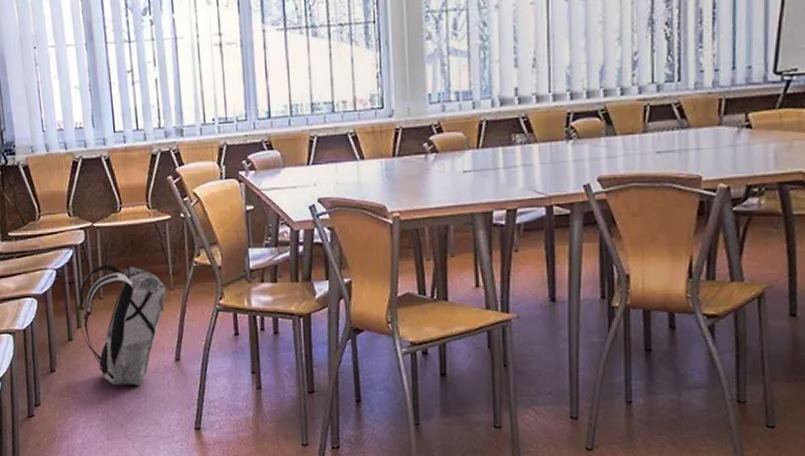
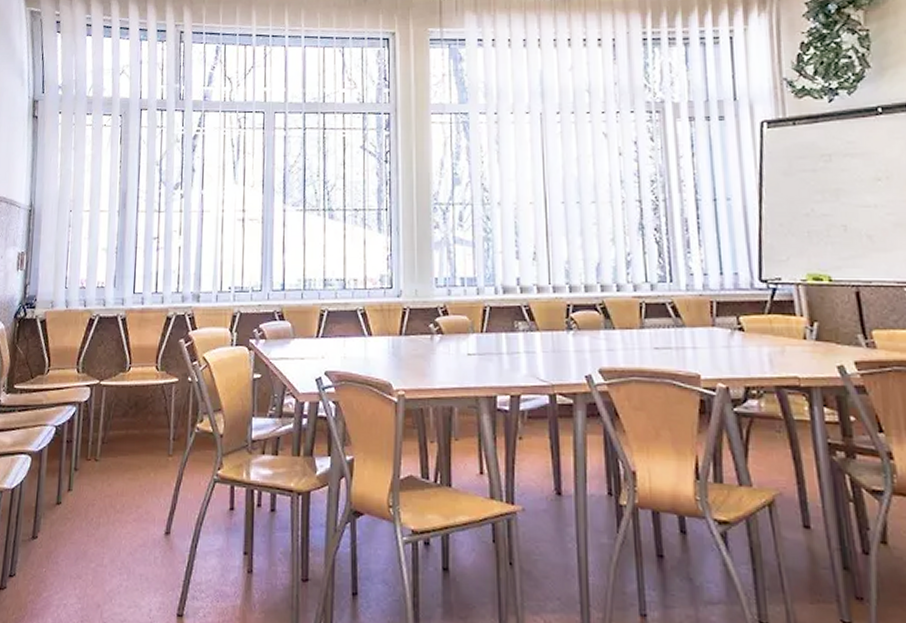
backpack: present [77,264,166,385] -> none [70,425,164,560]

